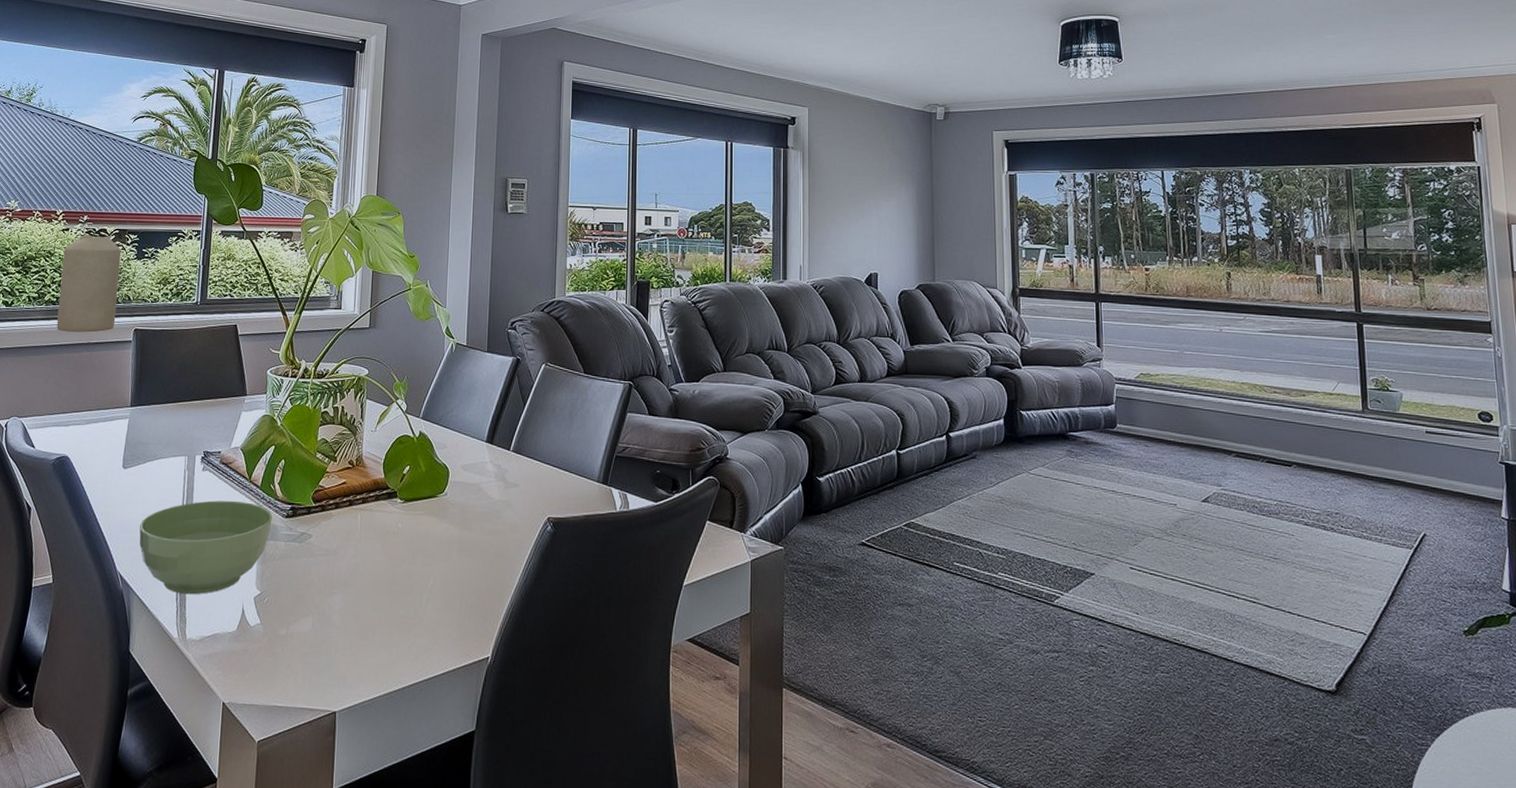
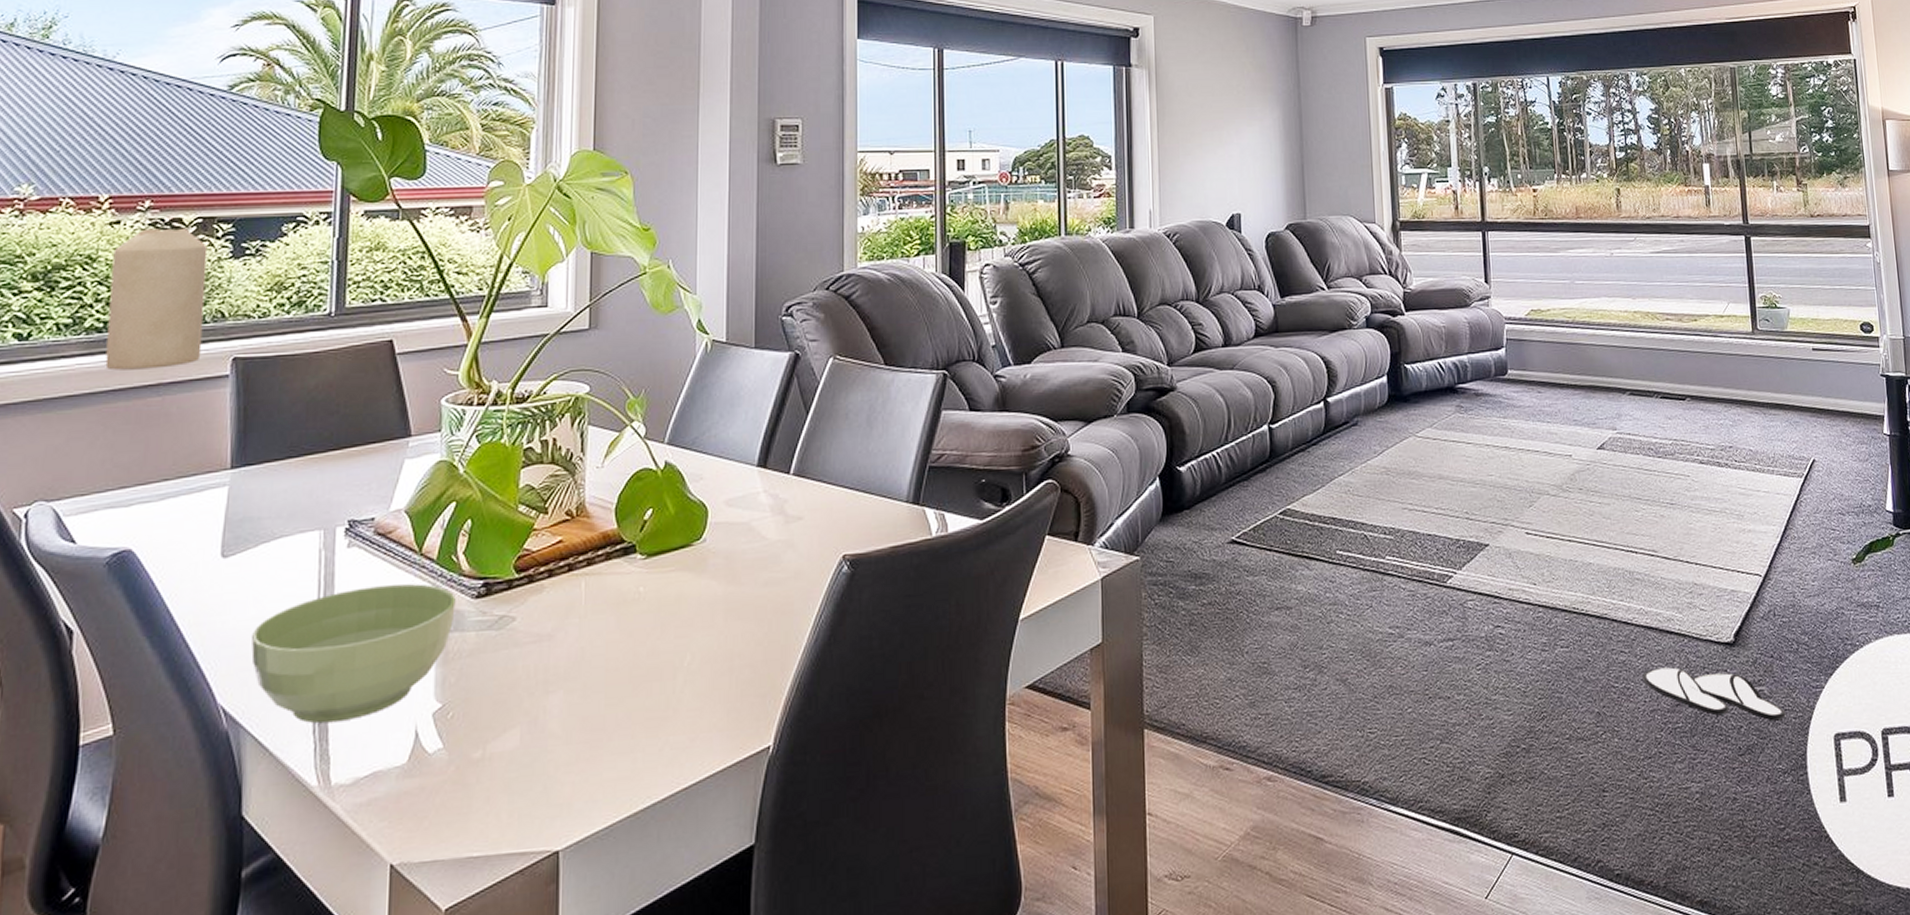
slippers: none [1241,704,1389,769] -> present [1642,667,1786,720]

